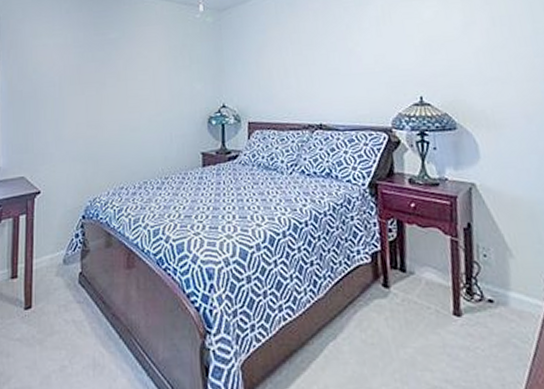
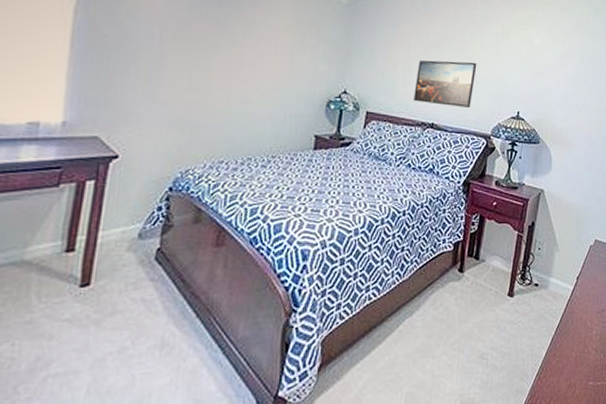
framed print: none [294,52,362,105] -> present [414,60,477,108]

